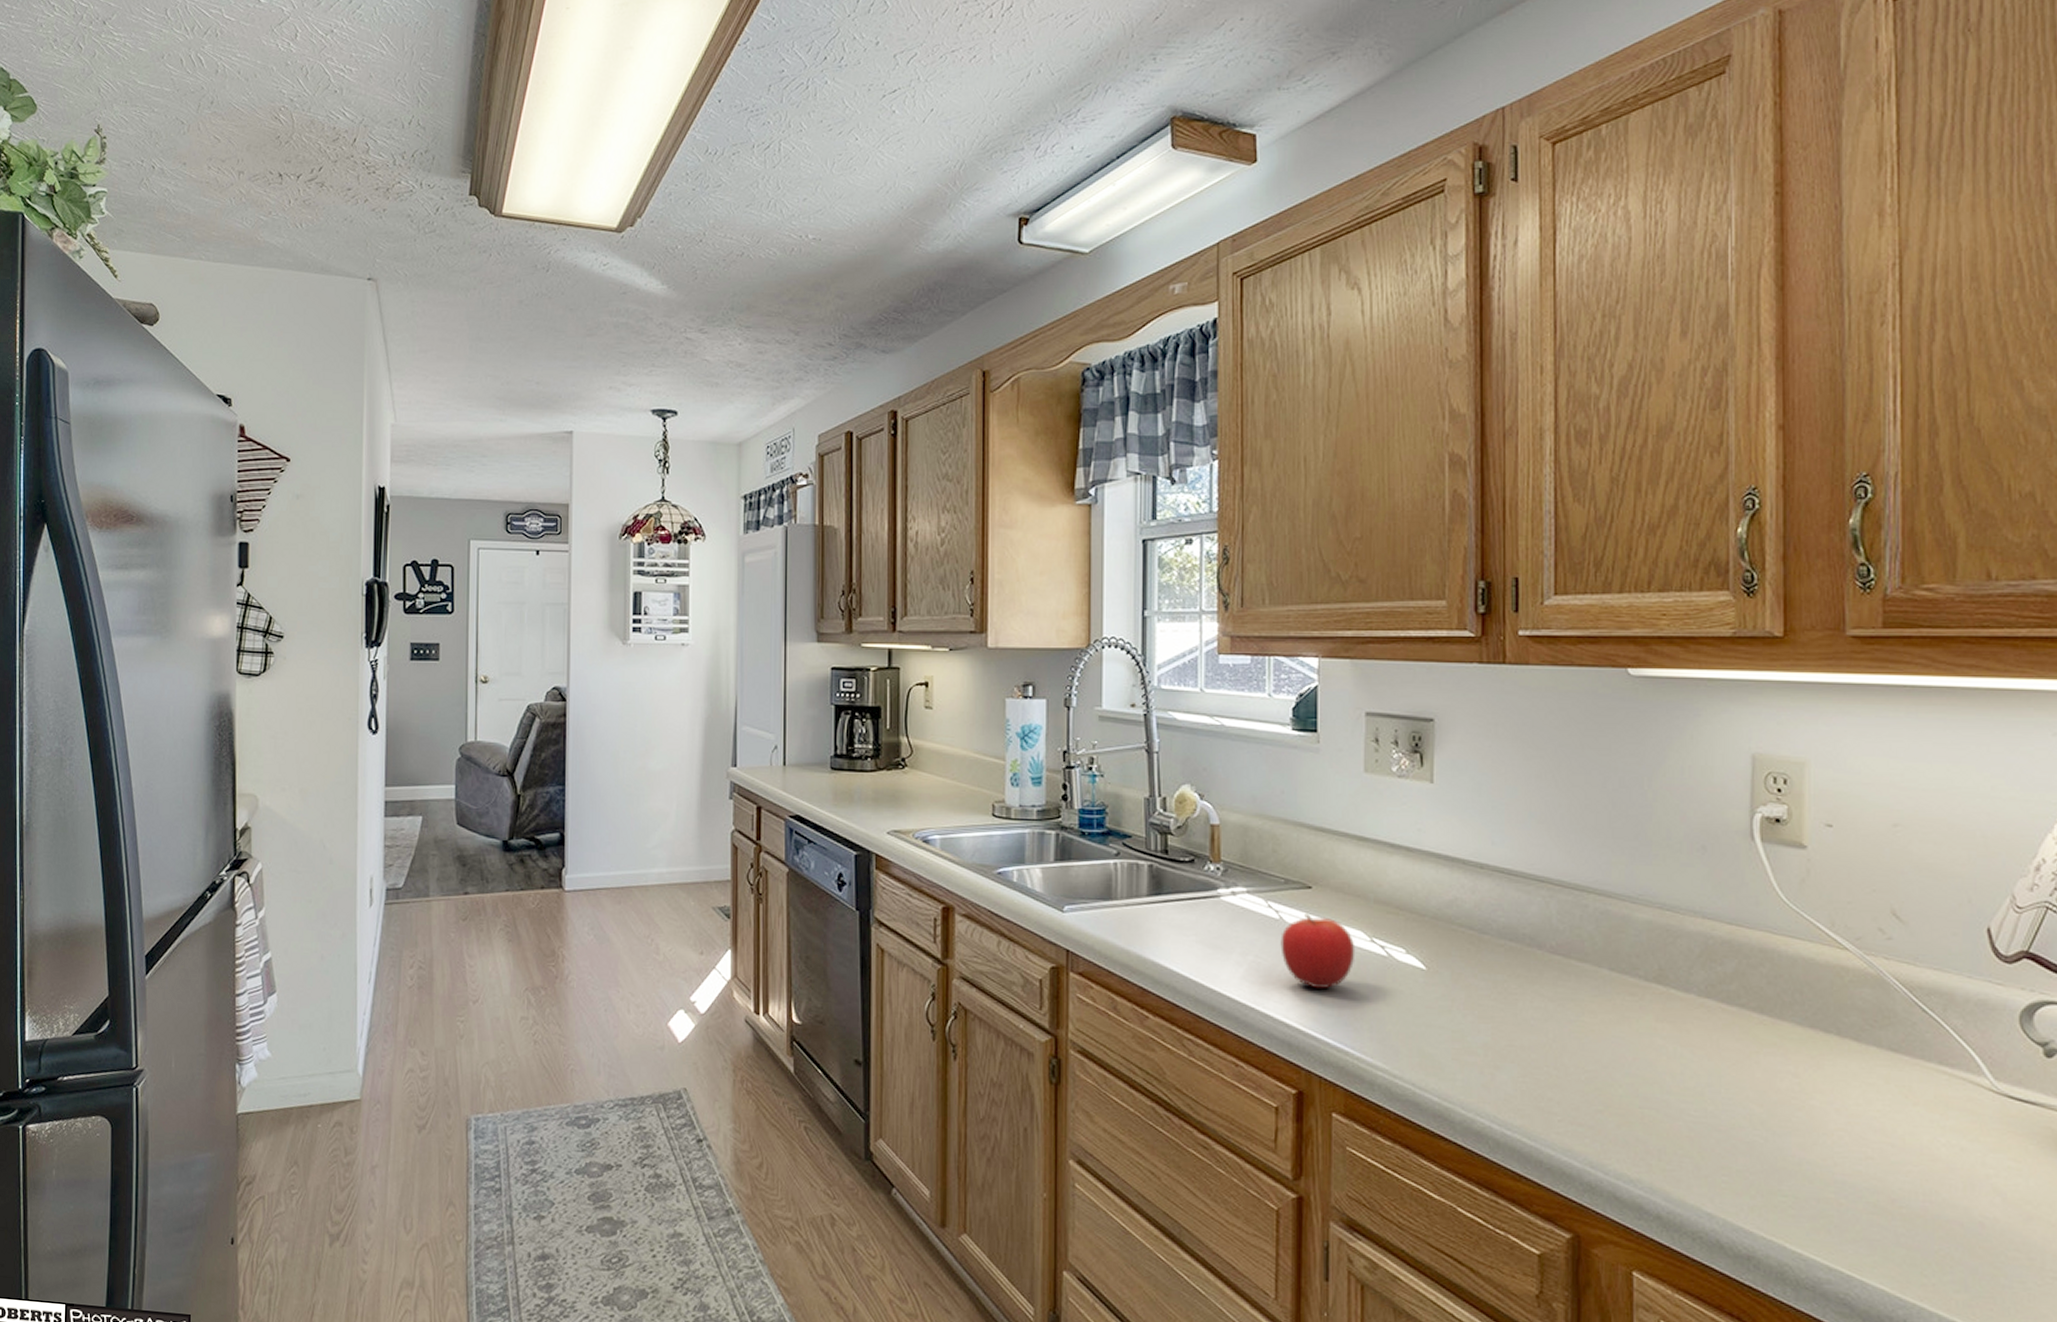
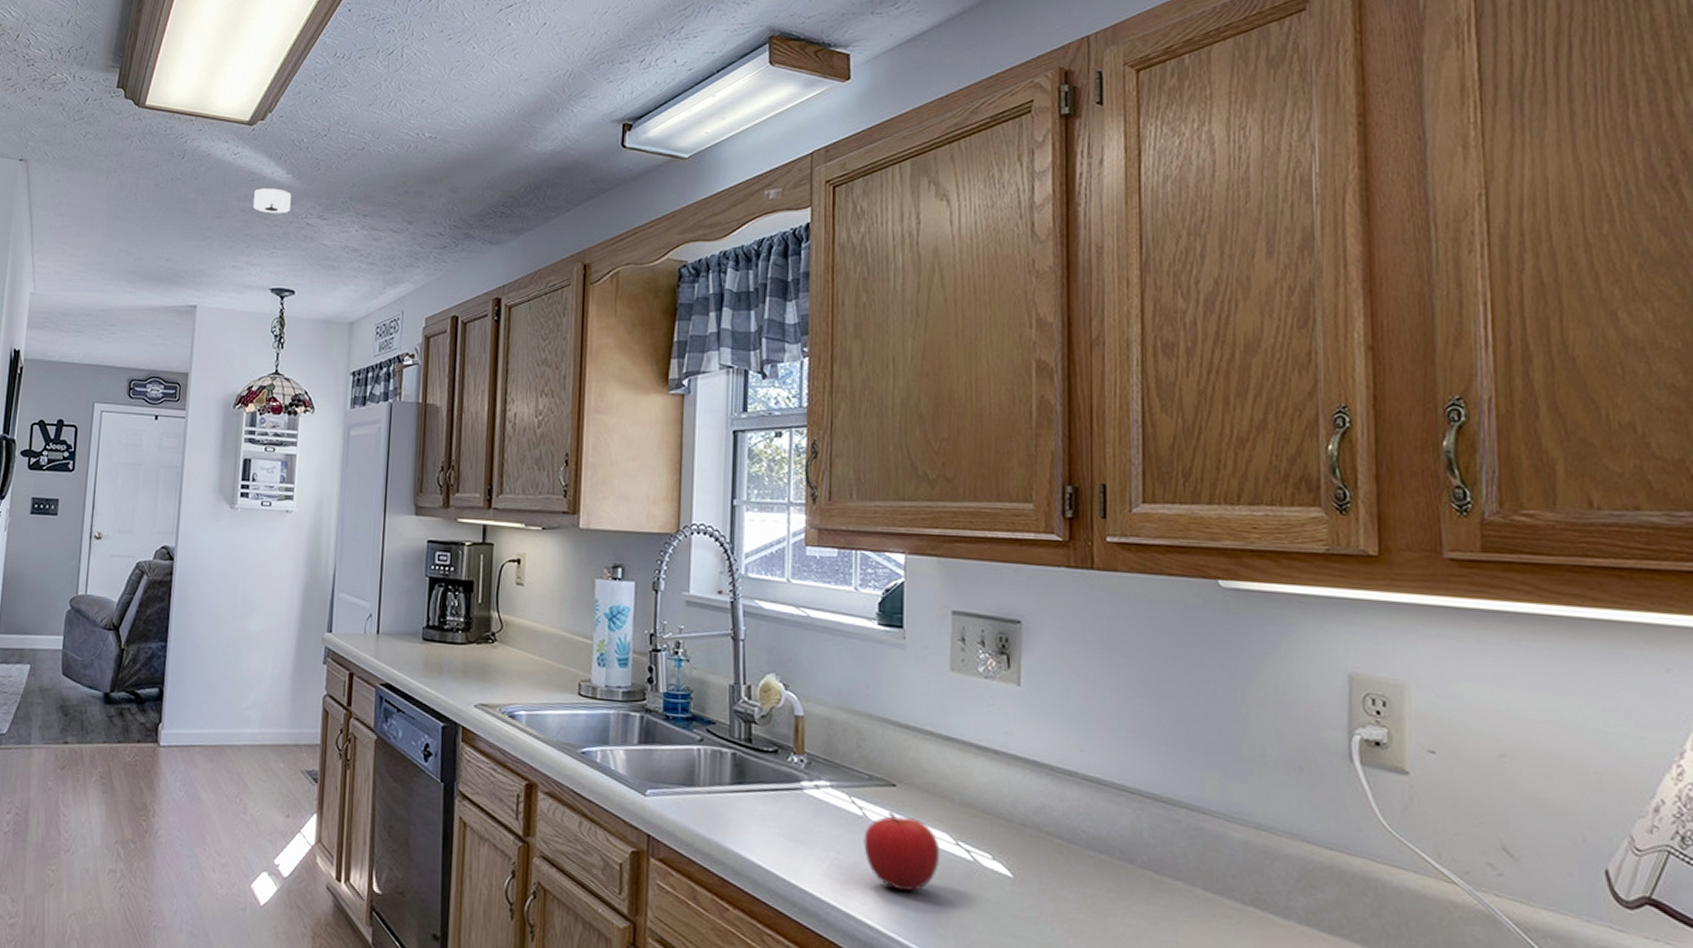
smoke detector: none [627,301,667,329] -> present [253,188,291,214]

